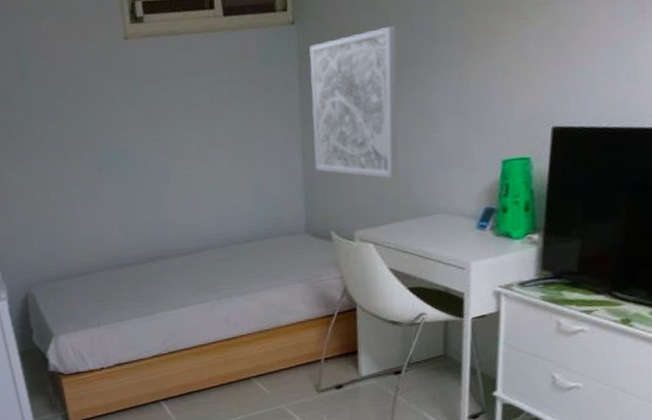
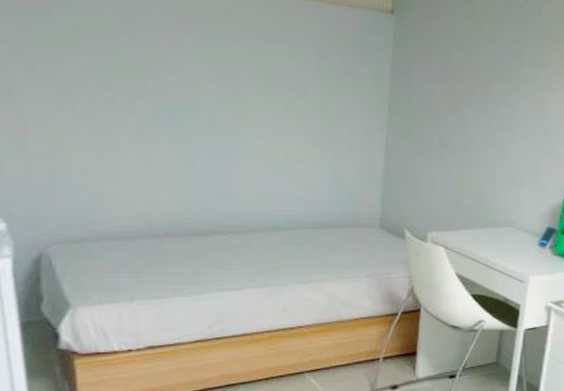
wall art: present [309,26,398,179] -> none [396,38,489,187]

